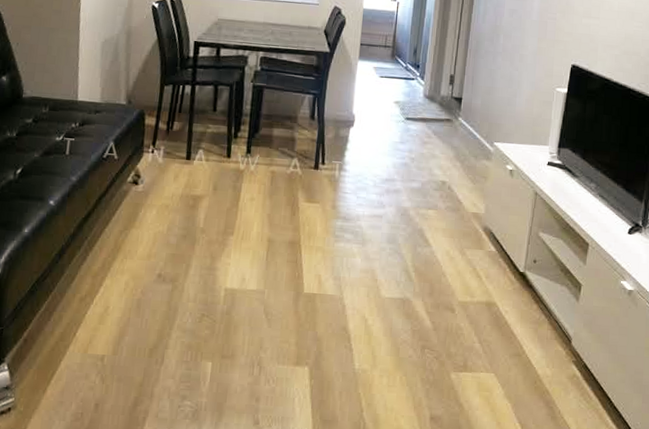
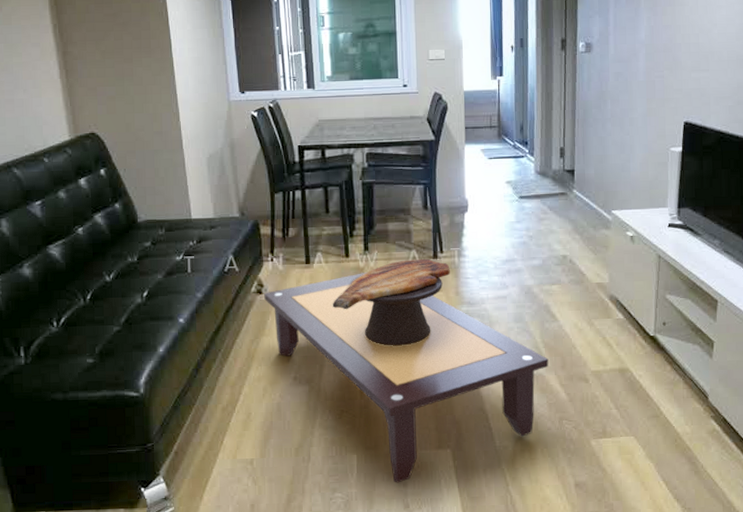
coffee table: none [139,175,417,397] -> present [264,273,549,483]
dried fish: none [207,167,330,255] -> present [332,258,450,346]

